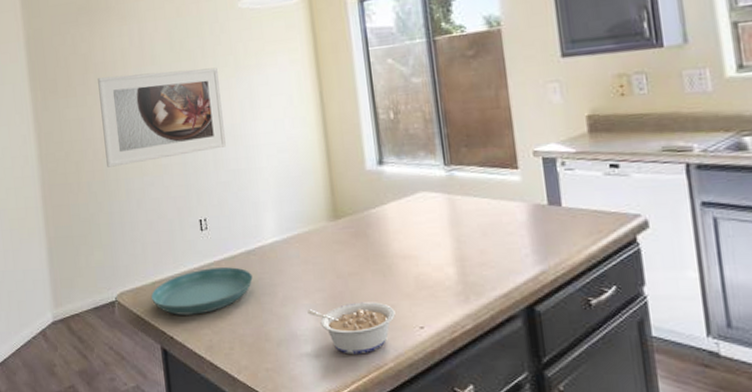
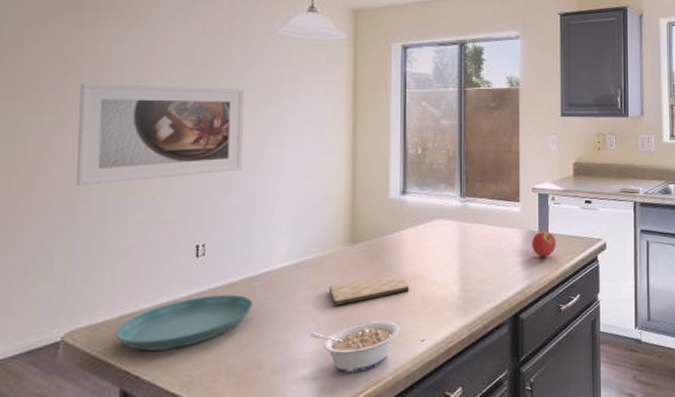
cutting board: none [318,252,400,284] -> present [328,273,409,306]
fruit: none [540,205,575,238] -> present [532,231,557,258]

